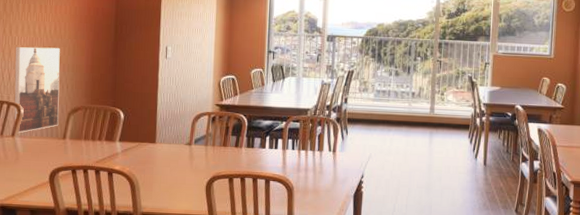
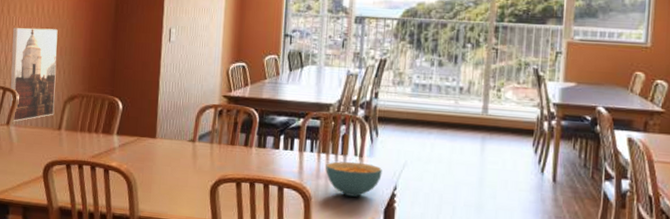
cereal bowl: none [305,156,352,185] -> present [326,161,382,197]

